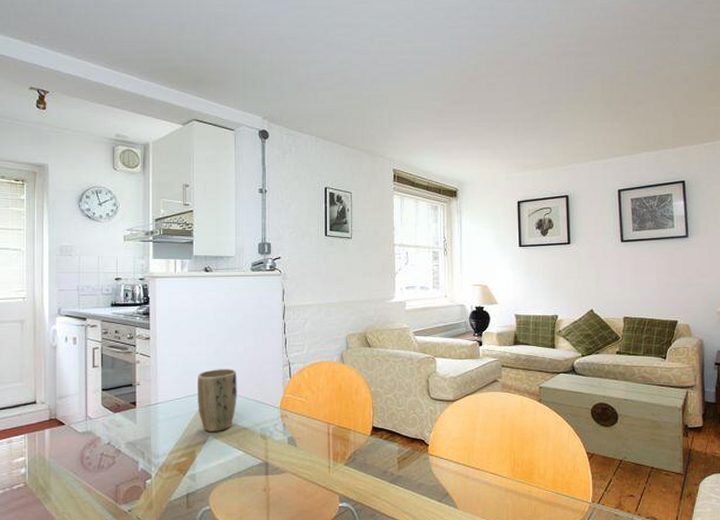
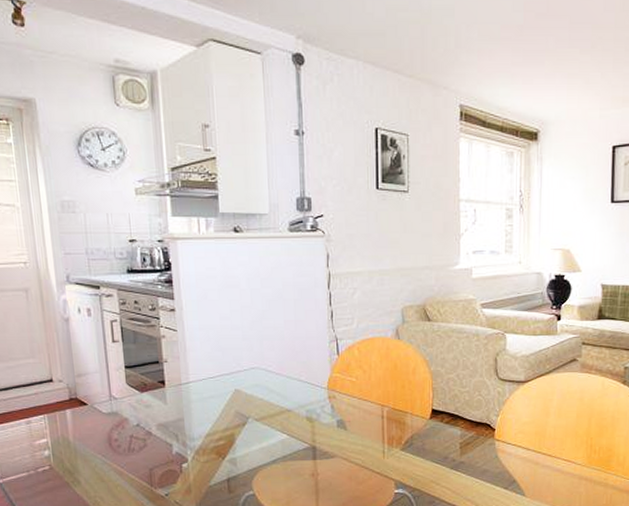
plant pot: present [198,369,237,432] -> none [232,345,279,413]

